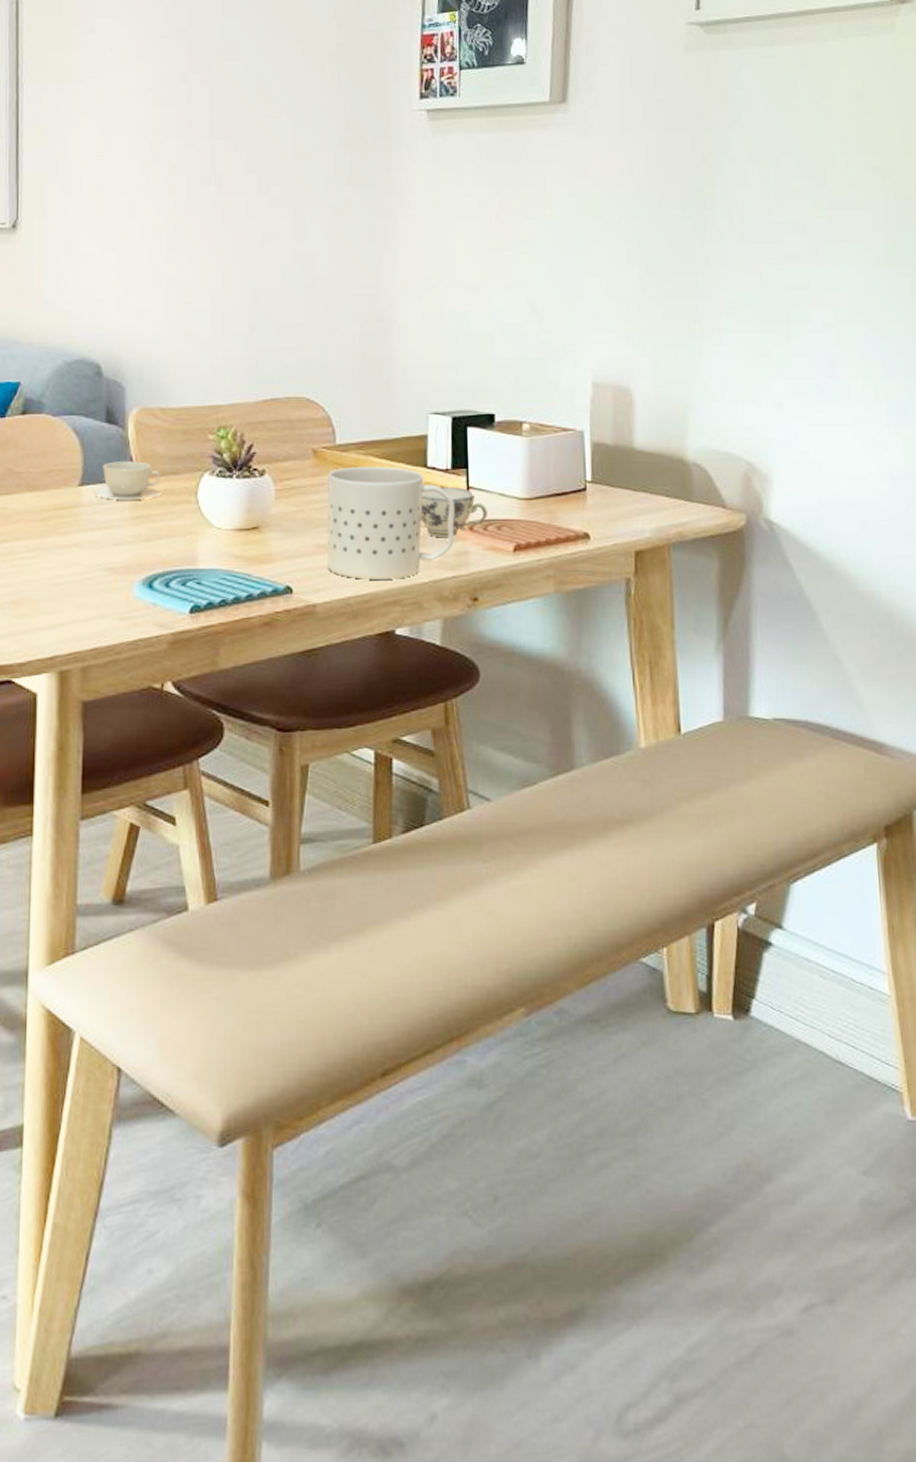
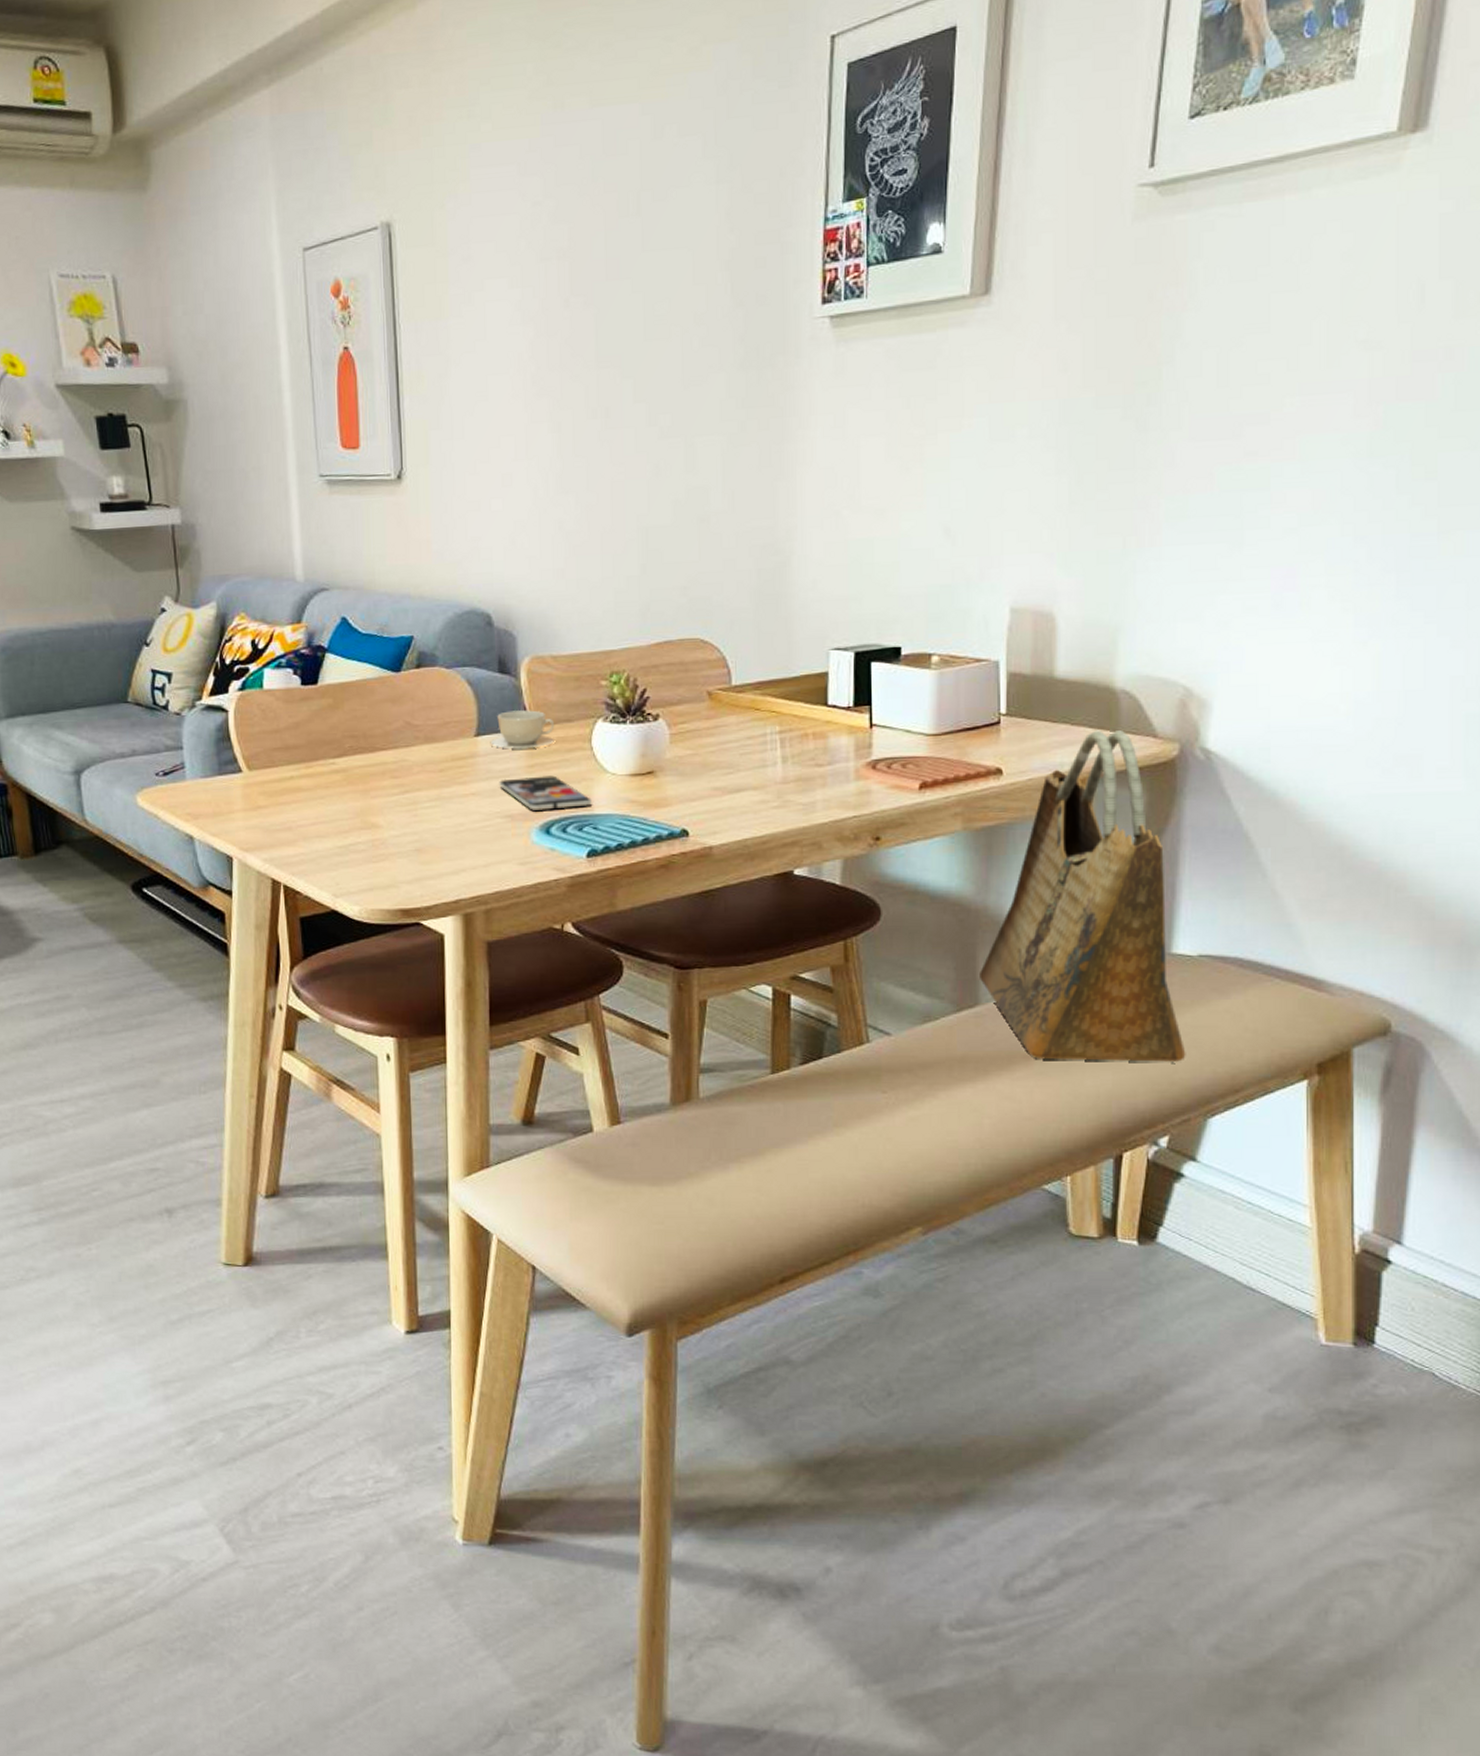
smartphone: none [102,528,196,564] -> present [499,775,592,810]
mug: present [327,467,455,580] -> none [723,706,857,821]
teacup: present [420,486,487,537] -> none [820,724,892,777]
grocery bag: none [574,499,768,827] -> present [980,730,1186,1062]

